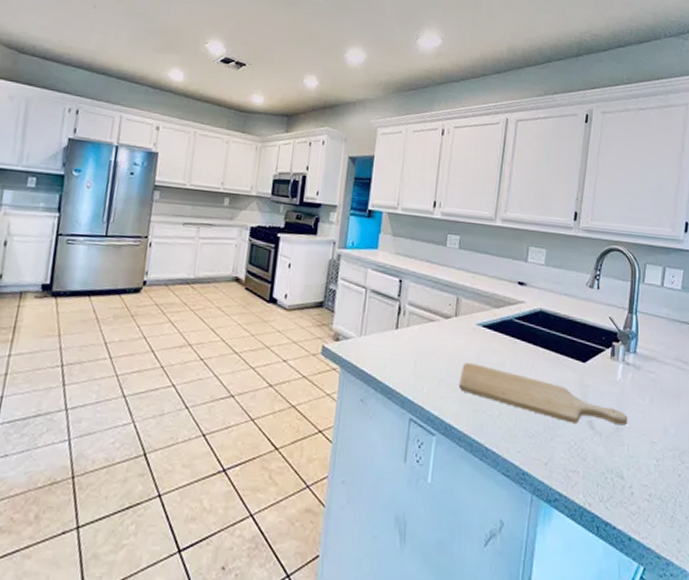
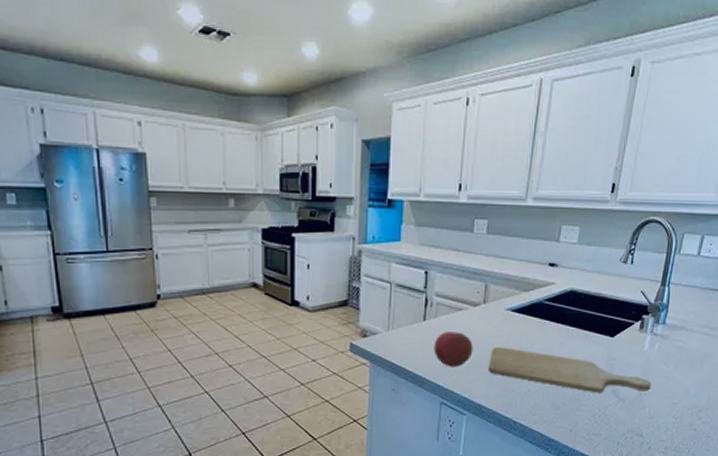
fruit: none [404,342,444,381] -> present [433,332,473,367]

